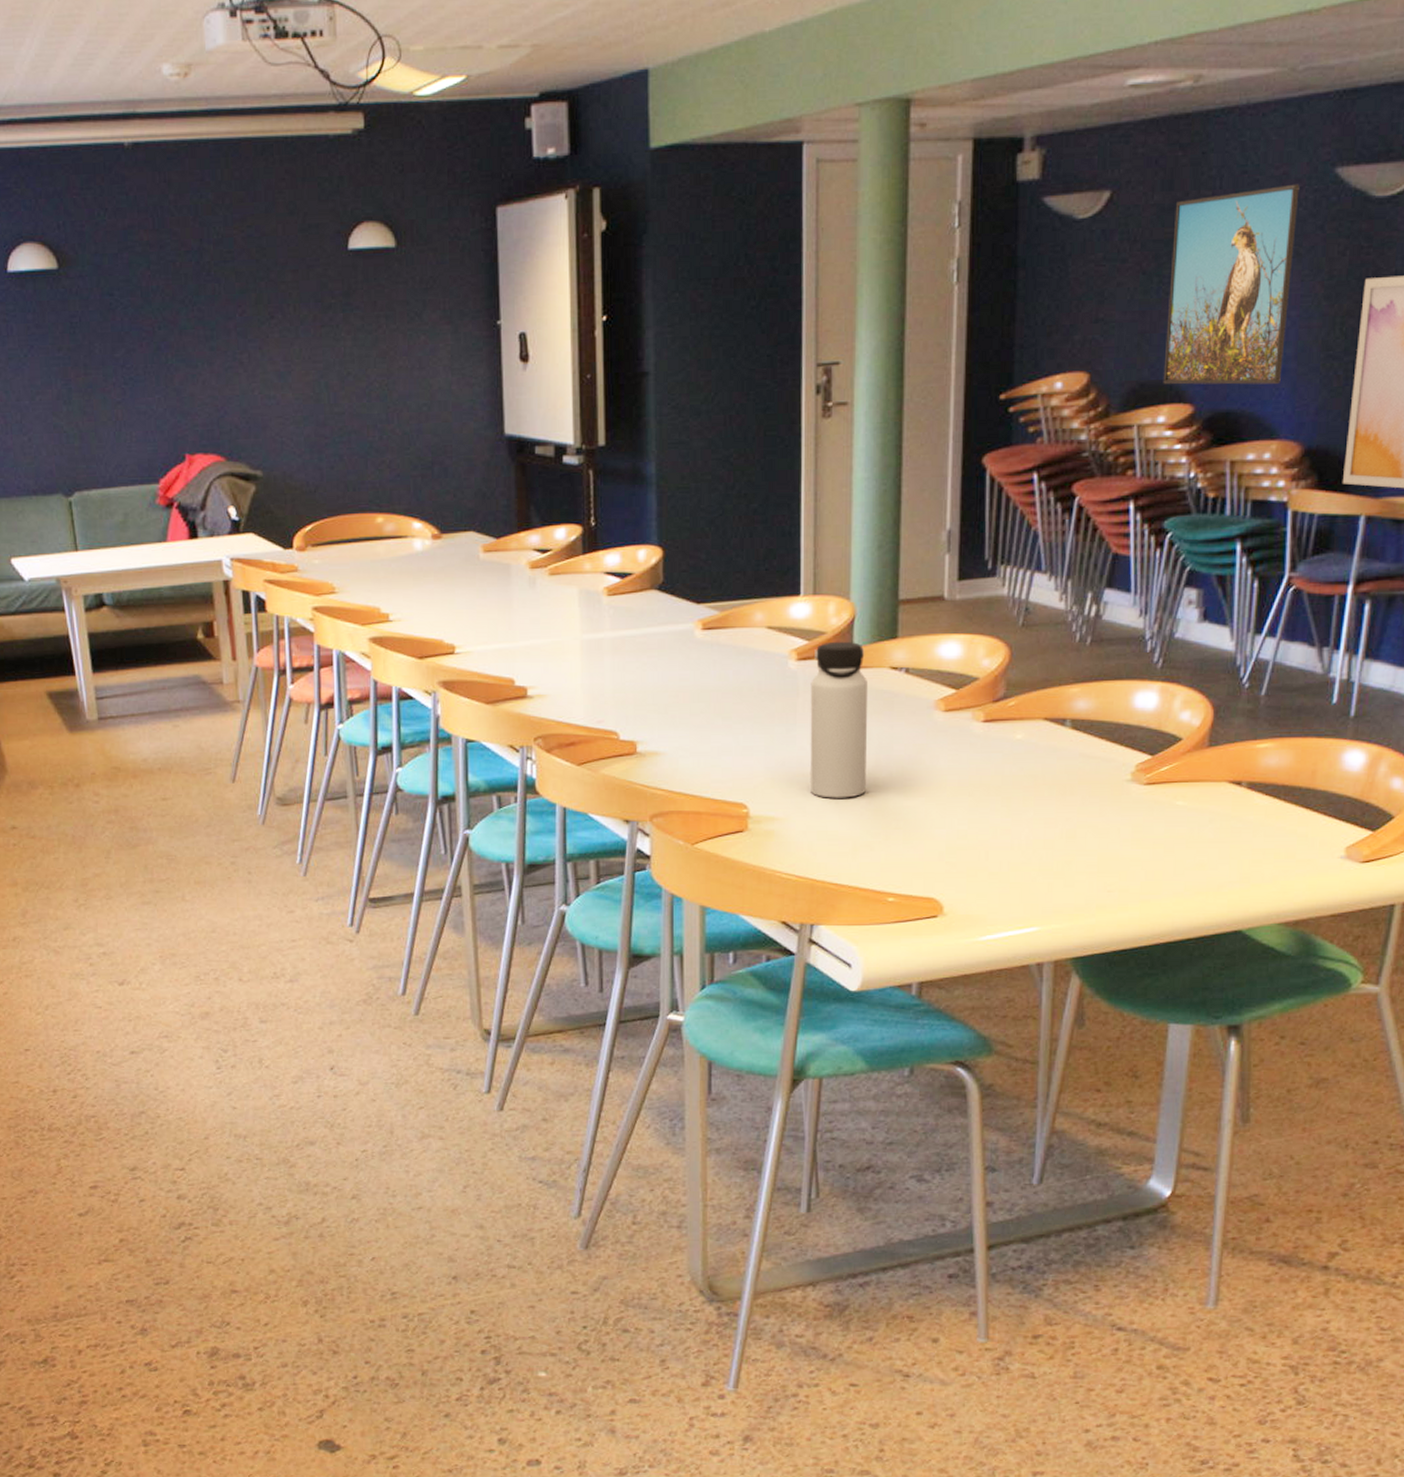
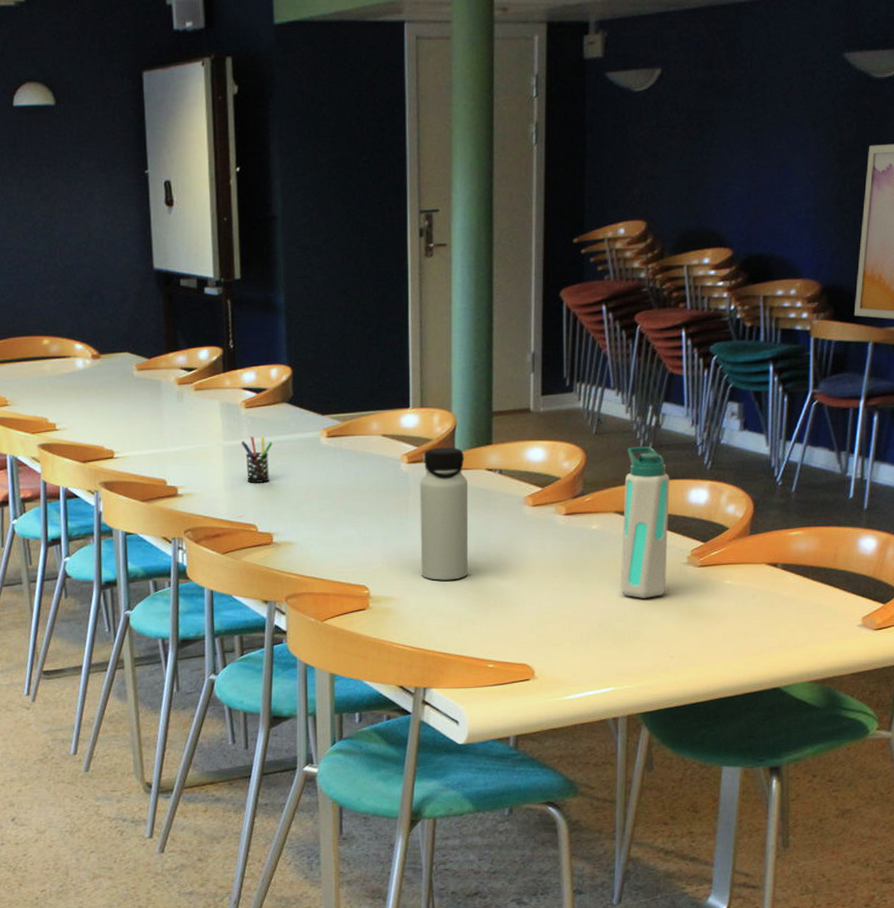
pen holder: none [601,628,639,683] -> present [241,436,273,483]
water bottle: none [1050,641,1112,822] -> present [621,446,670,598]
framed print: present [1163,183,1300,385] -> none [707,65,815,232]

